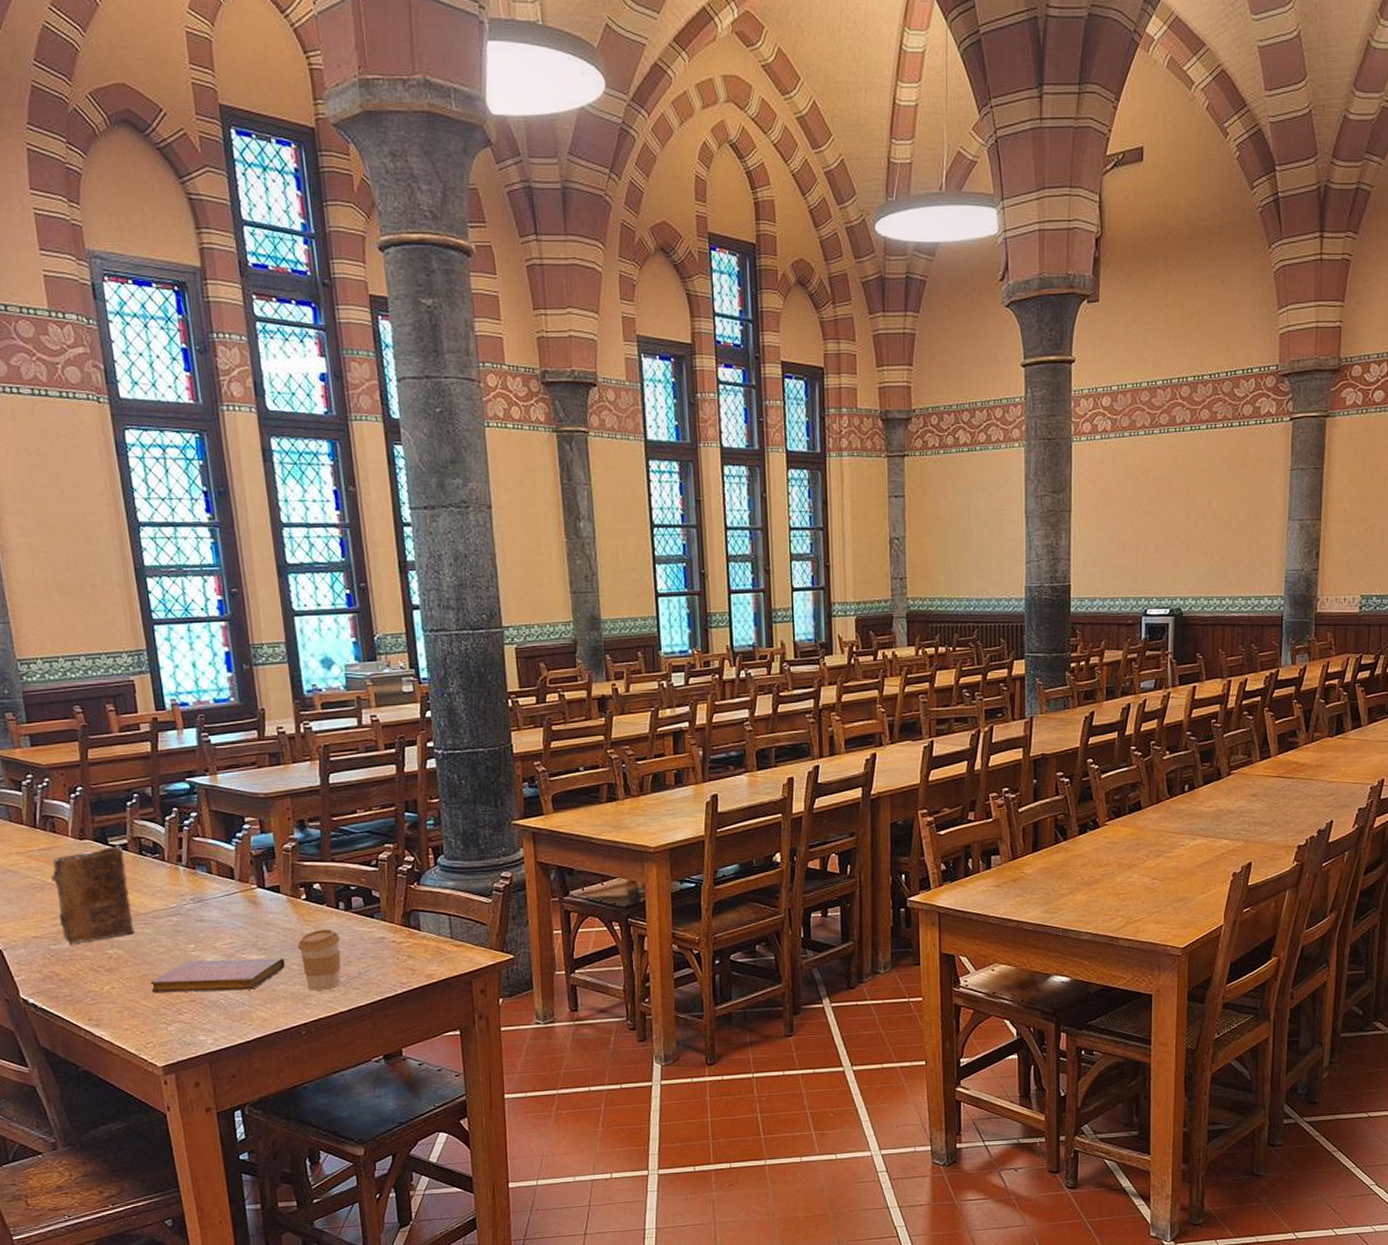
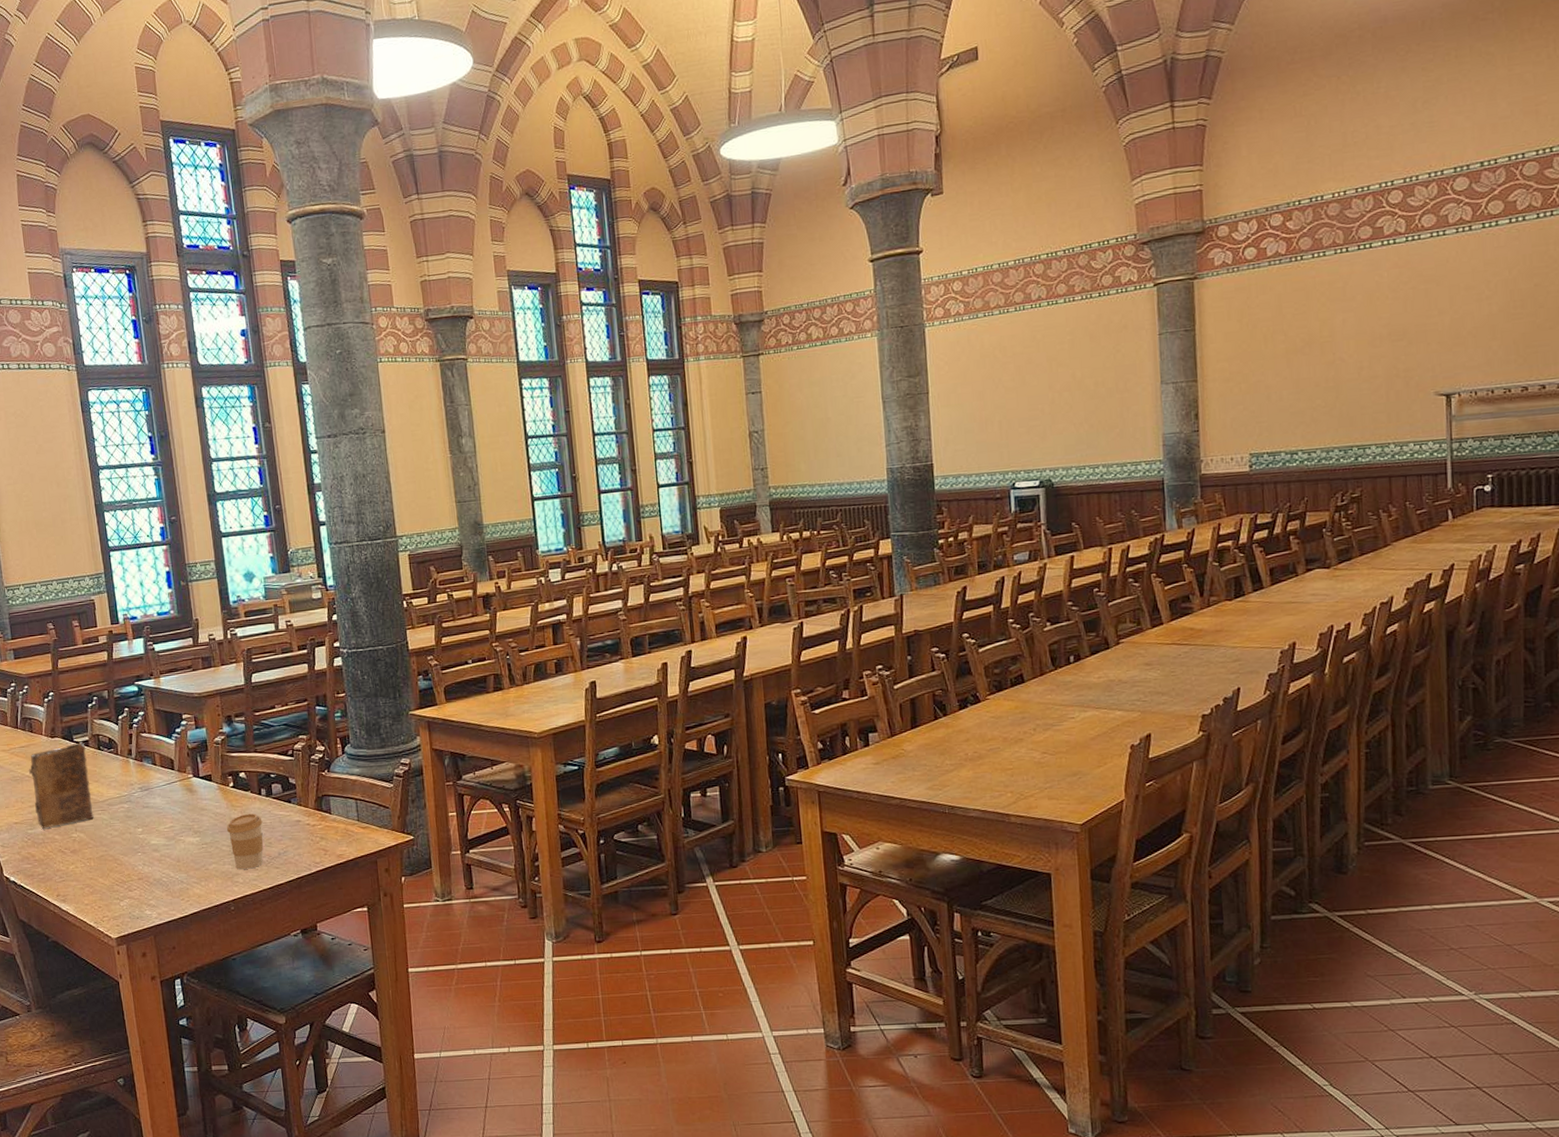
notebook: present [150,958,285,993] -> none [106,840,217,872]

